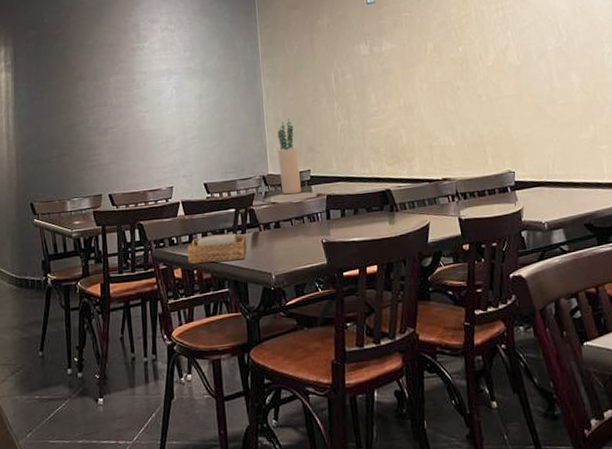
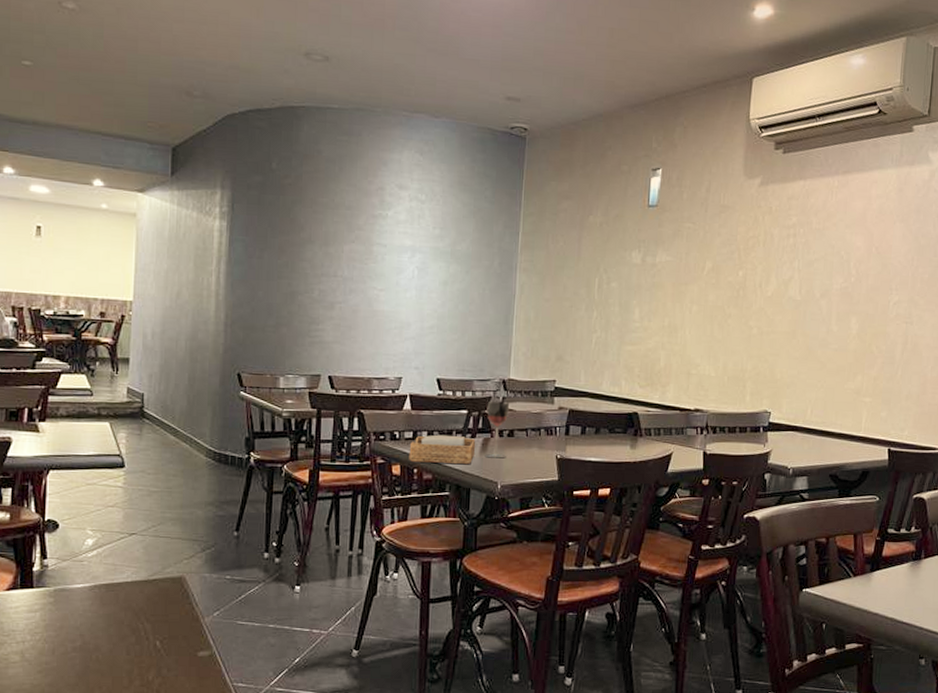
wineglass: none [251,196,276,251] -> present [486,401,510,459]
vase: present [277,119,301,195] -> none [521,322,545,404]

